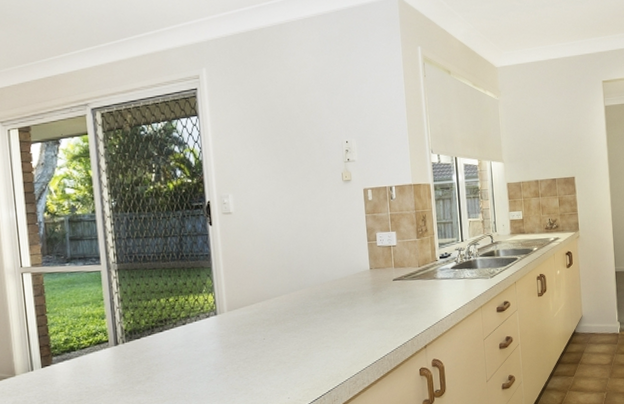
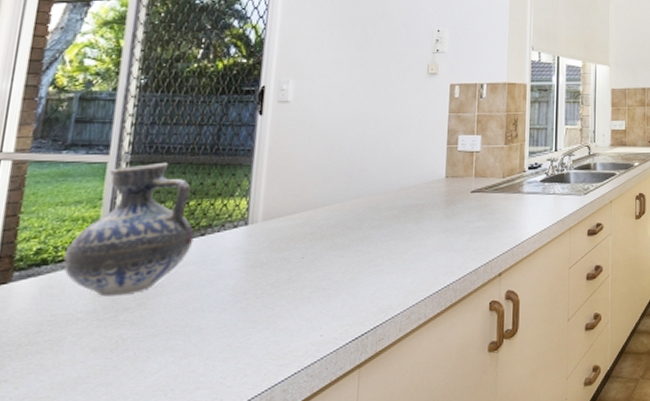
ceramic jug: none [85,268,178,373] -> present [63,162,194,297]

